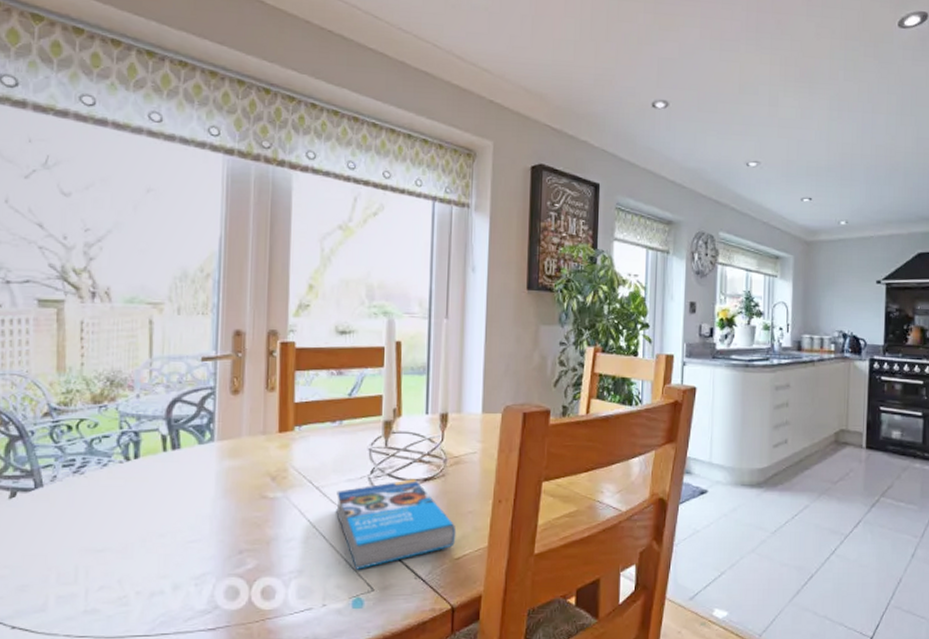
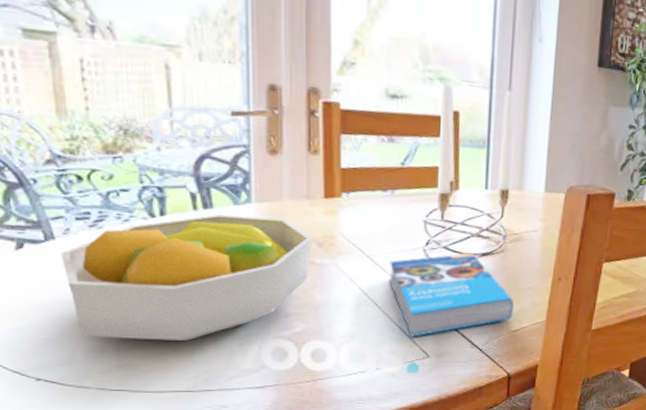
fruit bowl: none [46,454,267,583] -> present [60,214,312,341]

